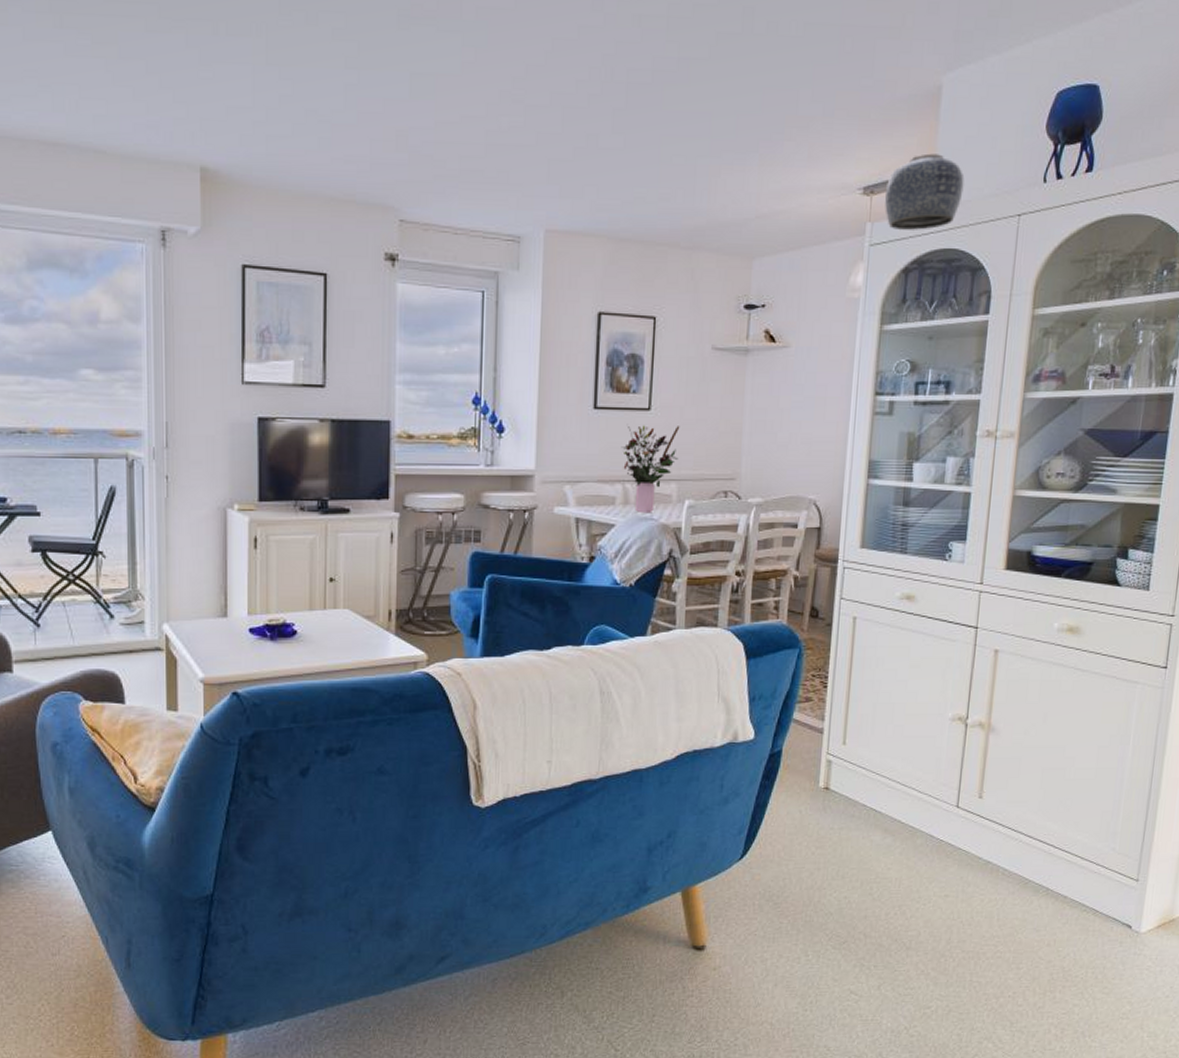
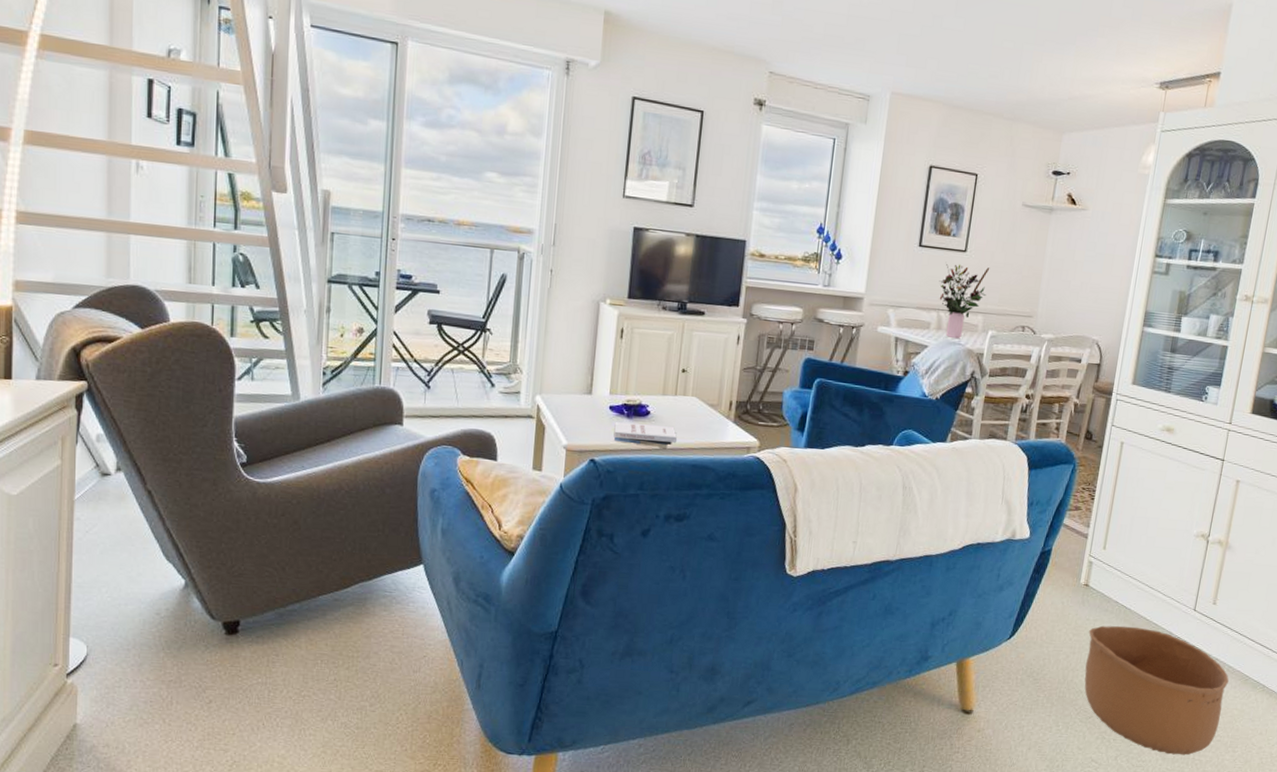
books: none [257,645,330,672] -> present [613,422,677,448]
basket: none [833,832,1005,978] -> present [1084,625,1229,755]
decorative jar: present [884,153,965,230] -> none [1176,59,1245,123]

